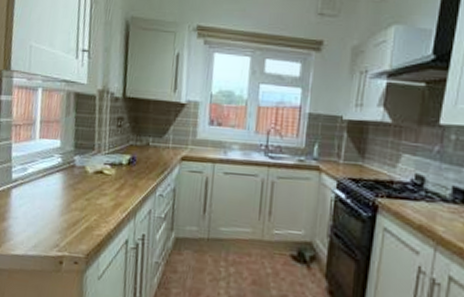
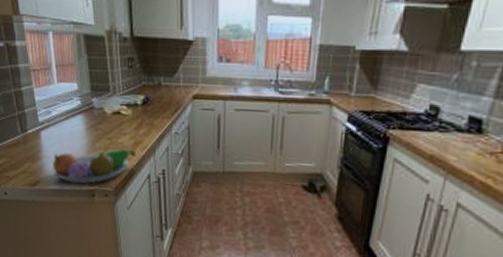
fruit bowl: none [16,210,116,249] -> present [51,148,137,184]

